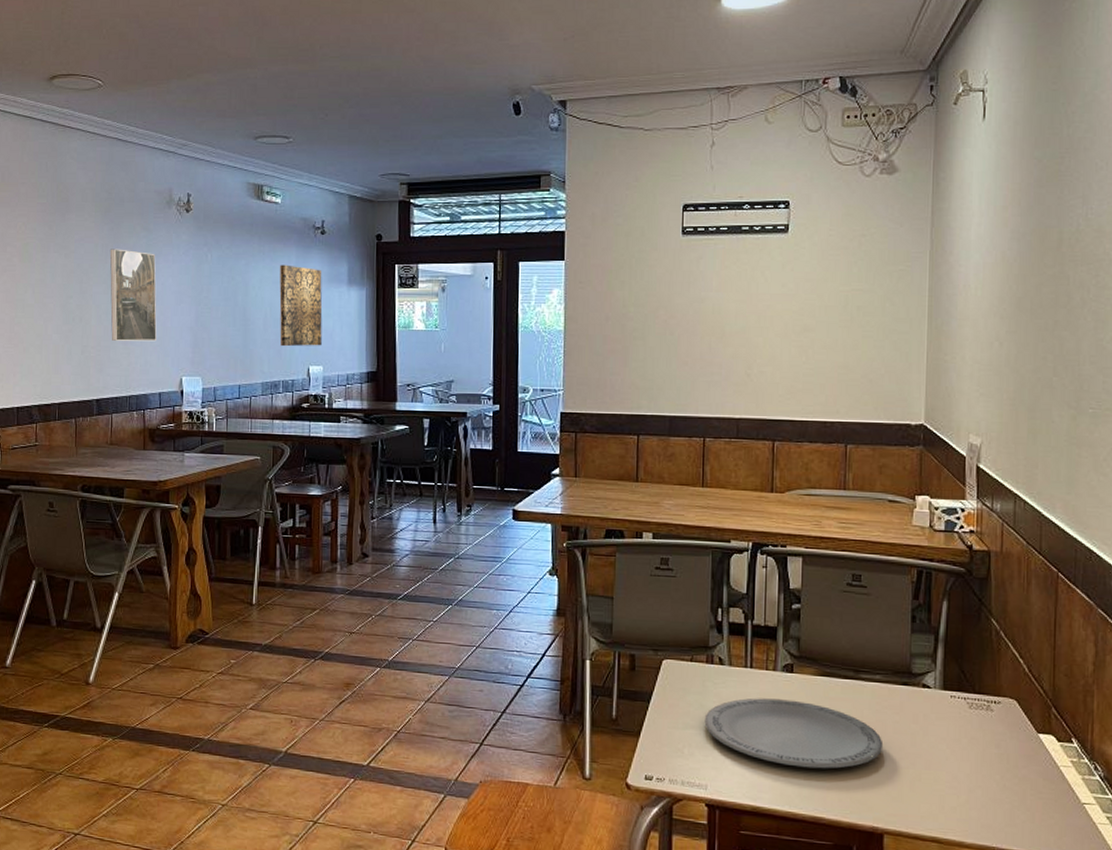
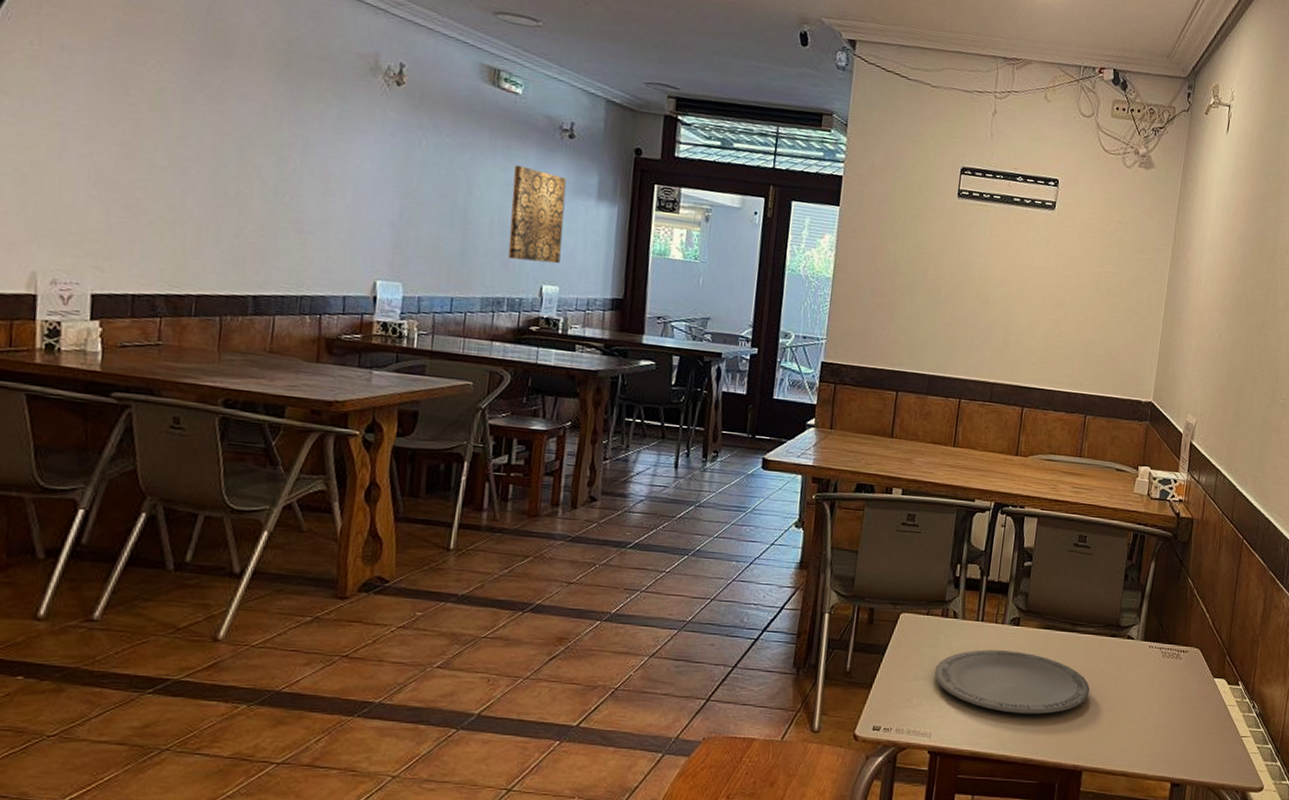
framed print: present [109,249,157,342] -> none [280,113,351,234]

